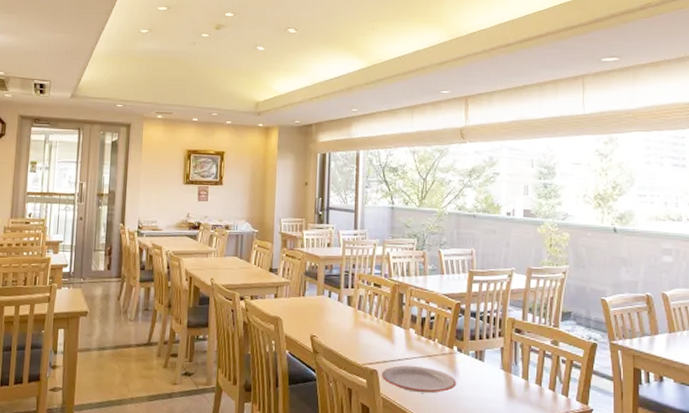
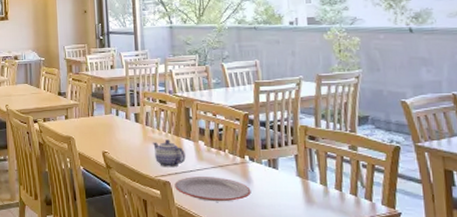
teapot: none [362,326,395,356] -> present [152,140,186,168]

